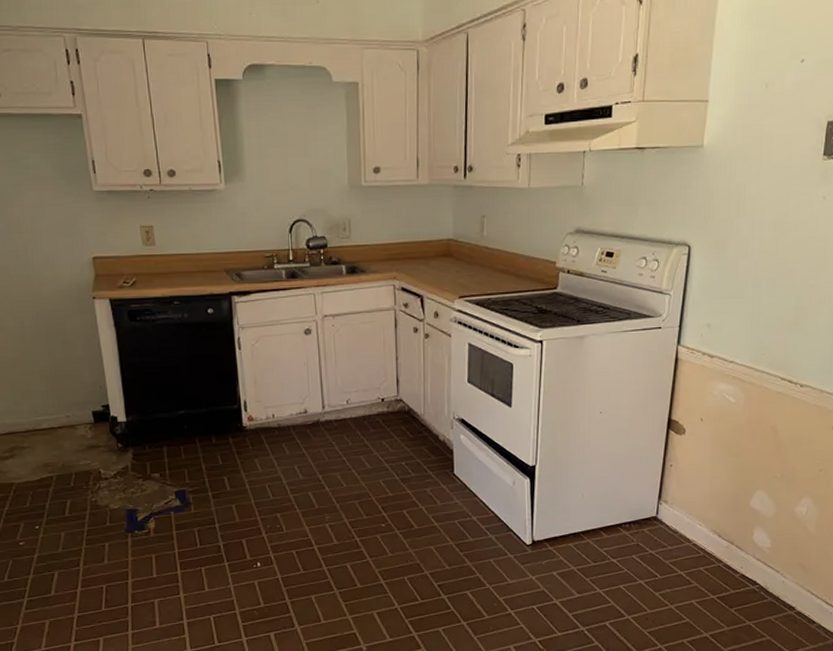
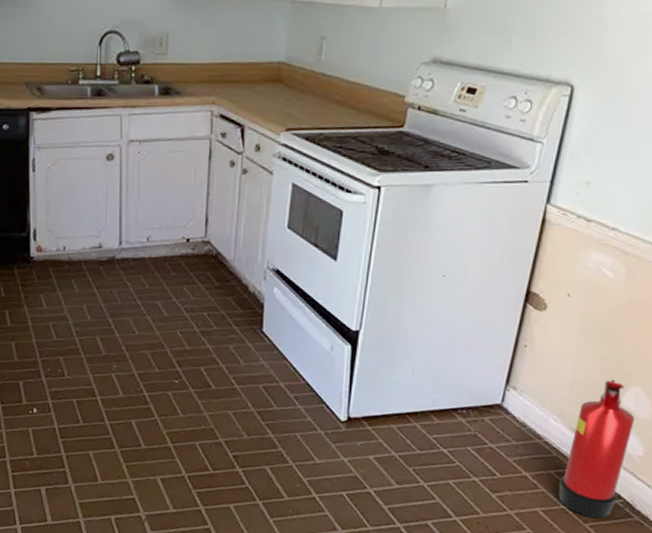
fire extinguisher: none [708,486,762,603] -> present [558,379,635,518]

